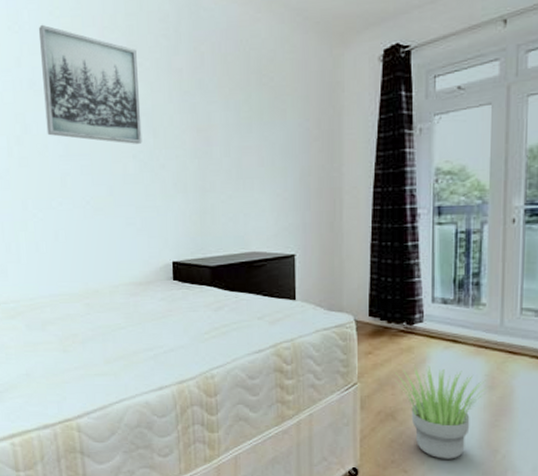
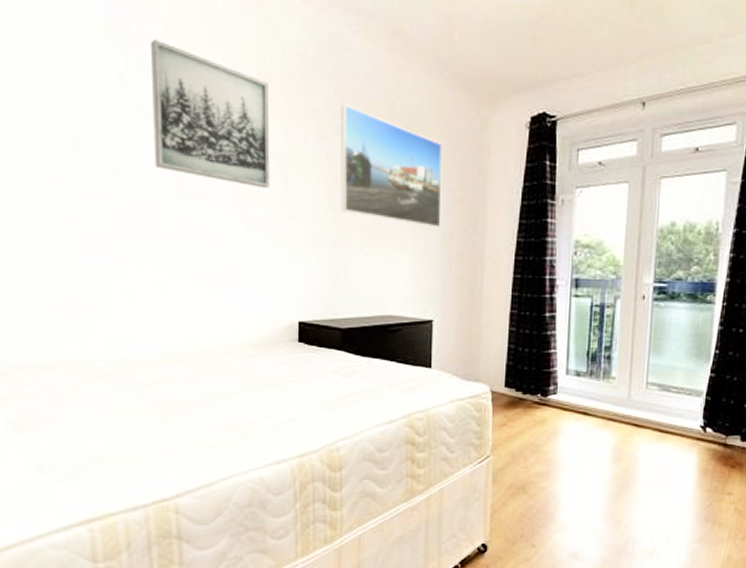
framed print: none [201,60,299,168] -> present [340,104,442,228]
potted plant: present [394,365,487,459] -> none [527,437,613,532]

